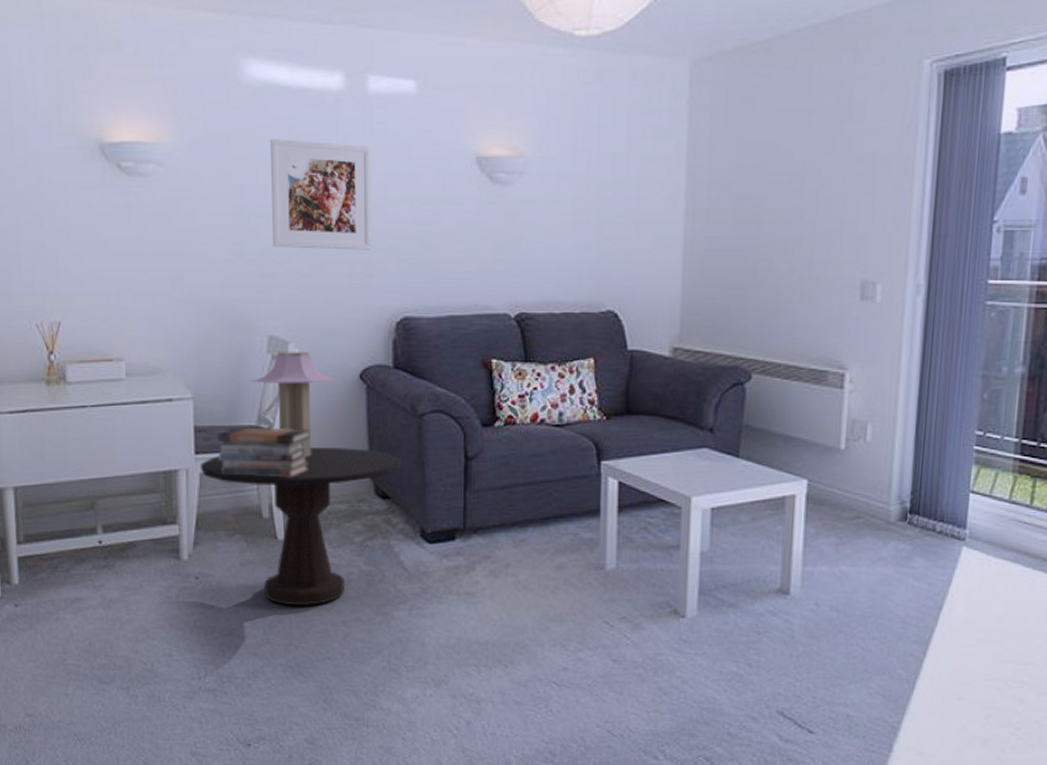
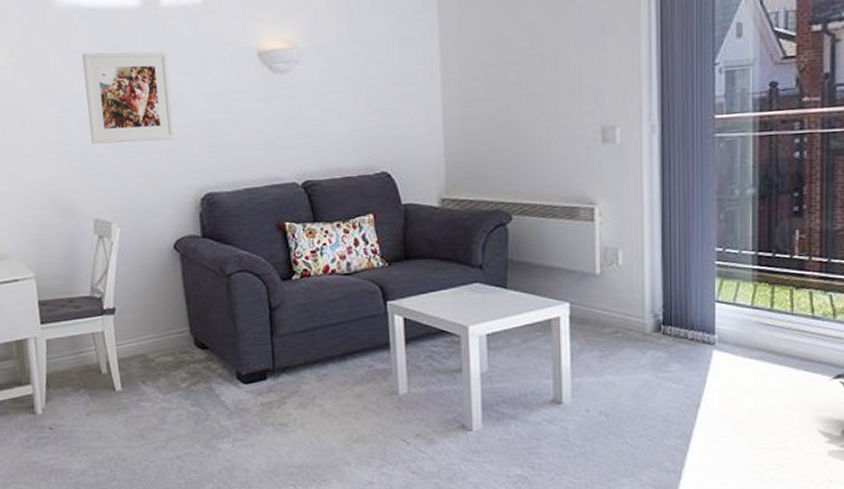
side table: present [199,447,402,606] -> none [45,308,216,446]
book stack: present [217,427,311,478] -> none [57,295,137,340]
table lamp: present [251,352,336,457] -> none [82,230,154,319]

